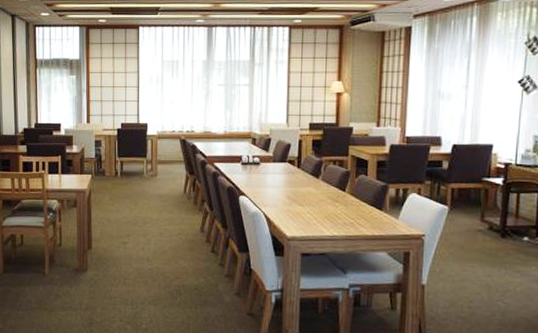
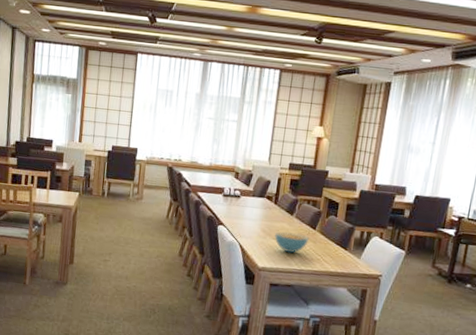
cereal bowl: none [301,196,339,219] -> present [274,231,309,253]

